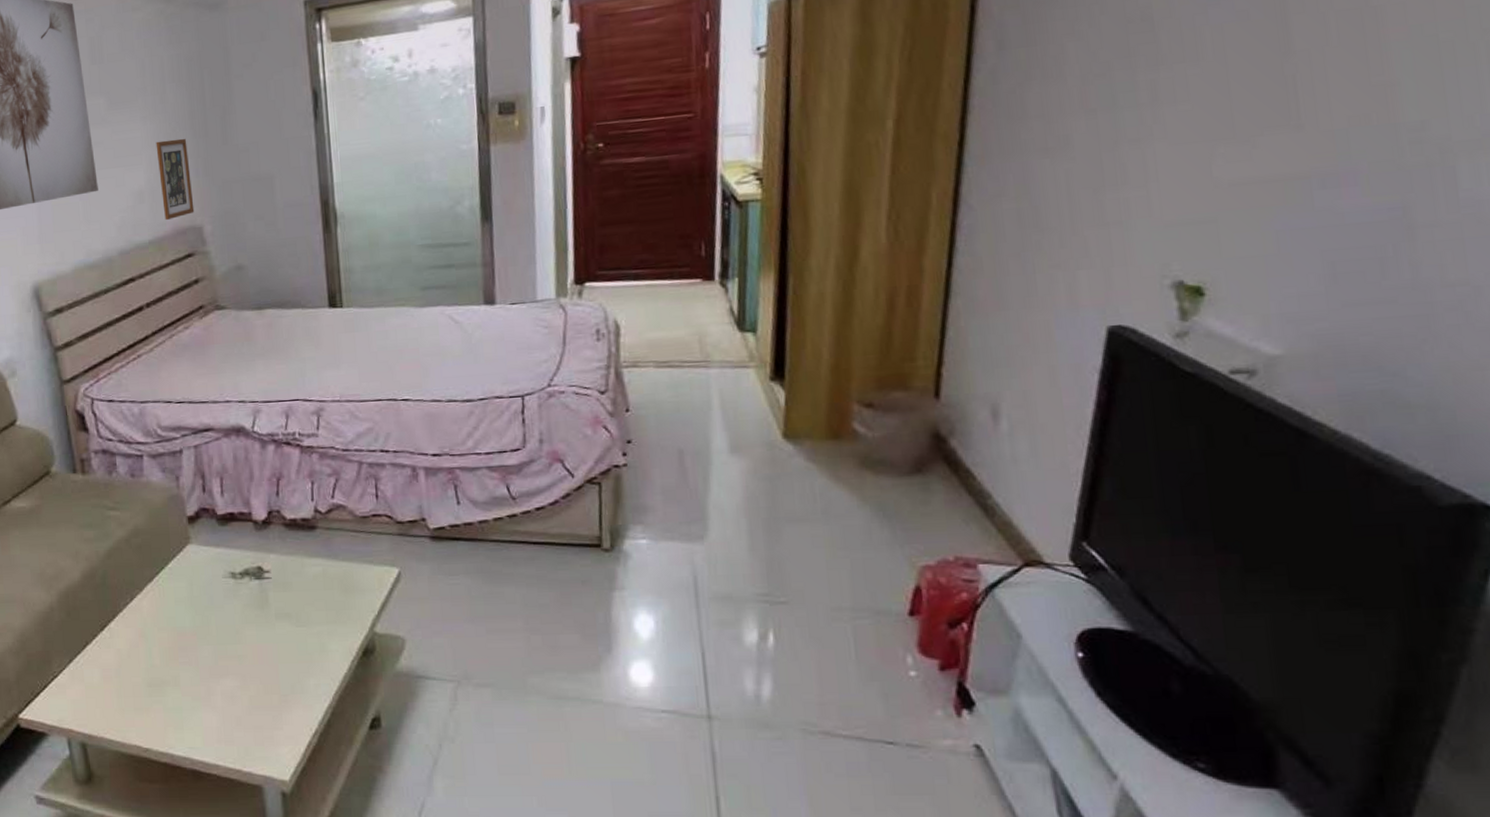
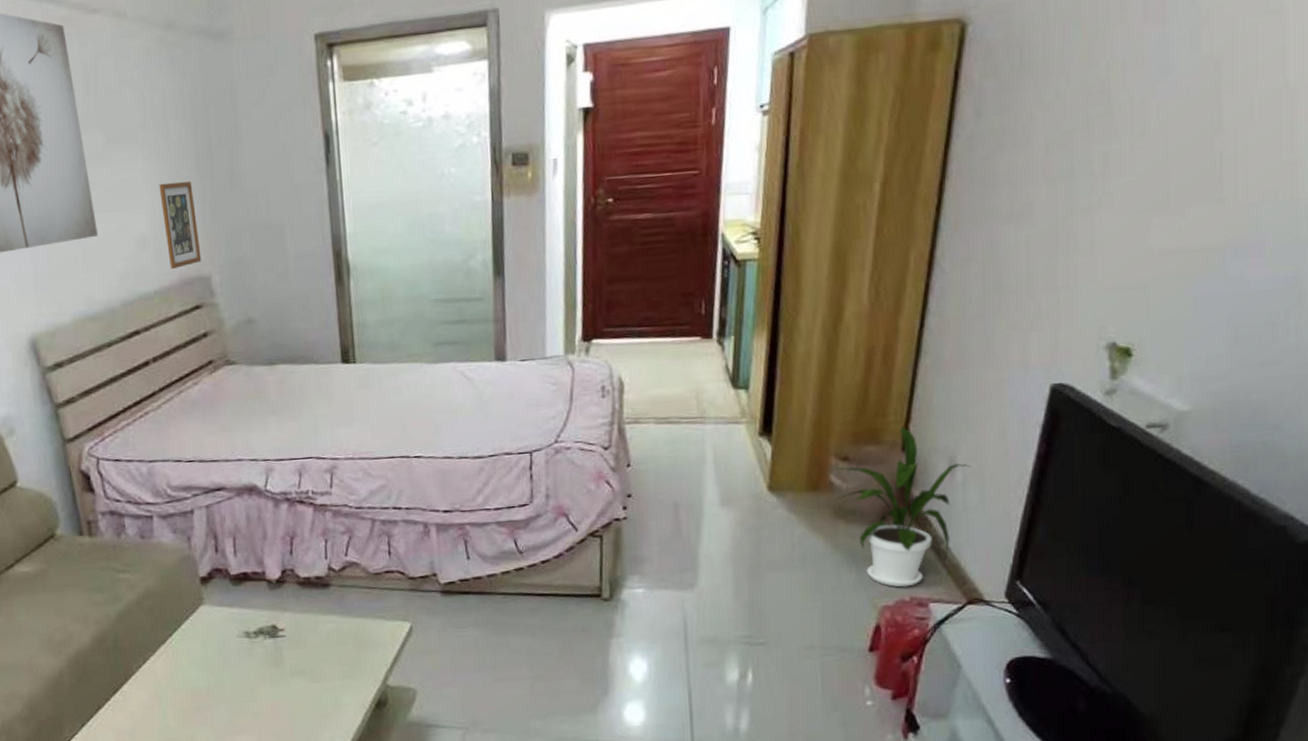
house plant: none [851,370,1019,546] -> present [829,425,972,588]

